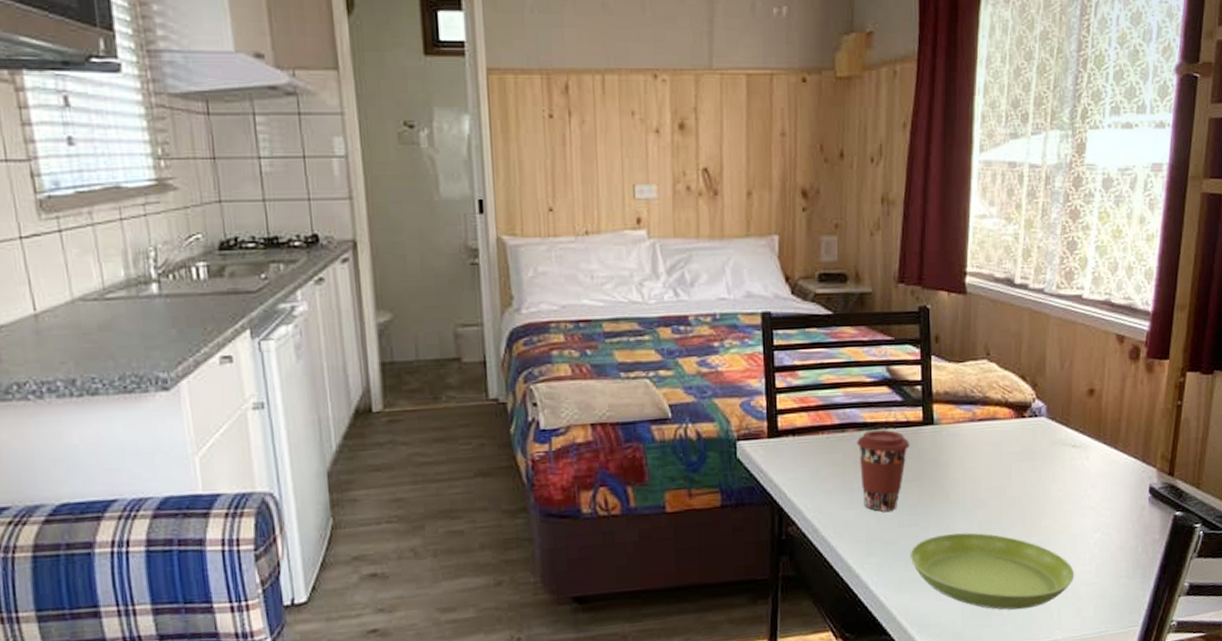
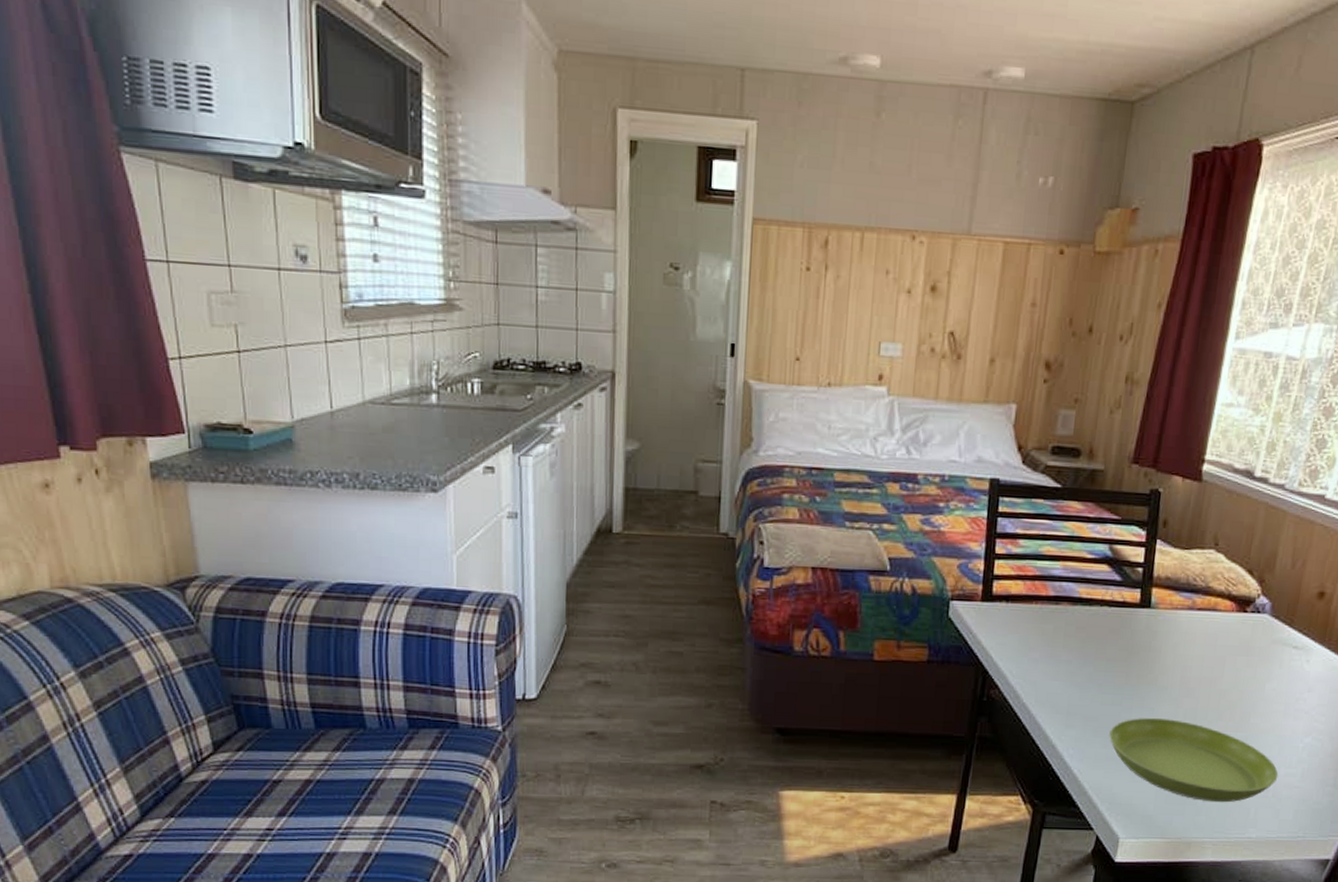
coffee cup: present [857,429,910,512] -> none [1069,606,1124,687]

